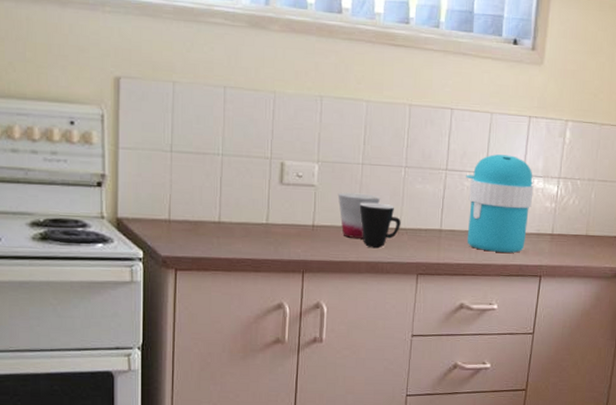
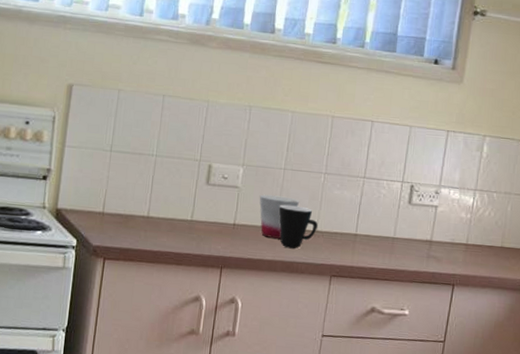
coffee maker: present [466,154,534,253] -> none [381,165,450,261]

